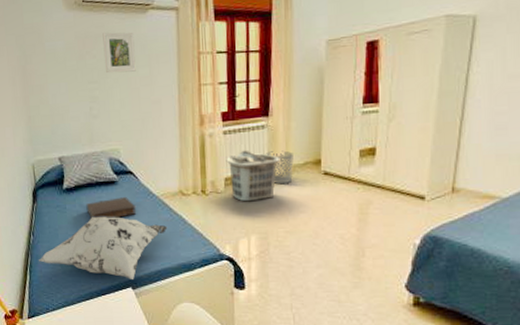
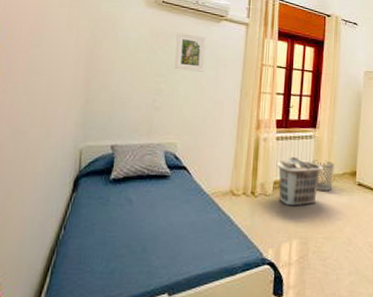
decorative pillow: present [39,217,168,279] -> none [65,212,214,284]
book: present [86,197,136,219] -> none [131,193,184,215]

